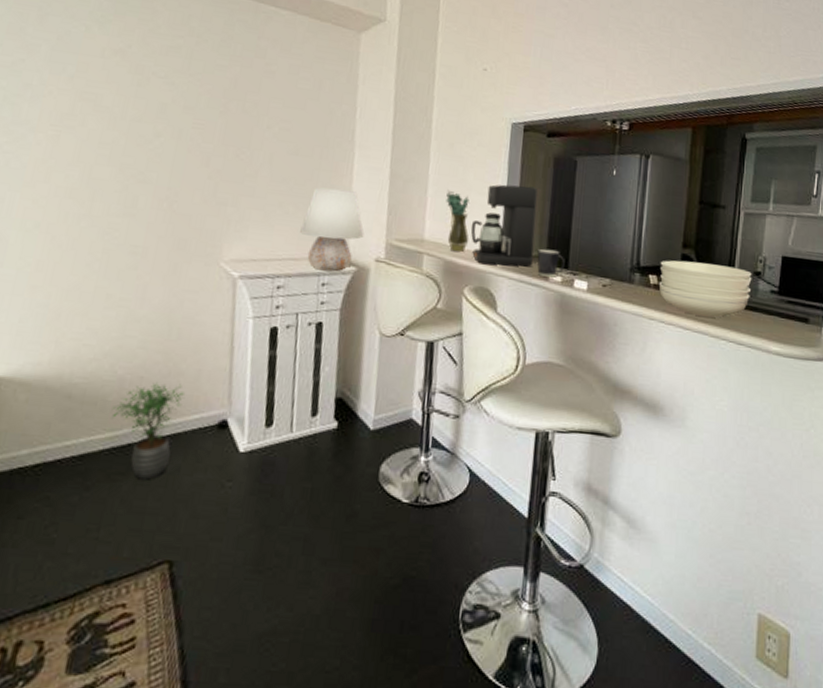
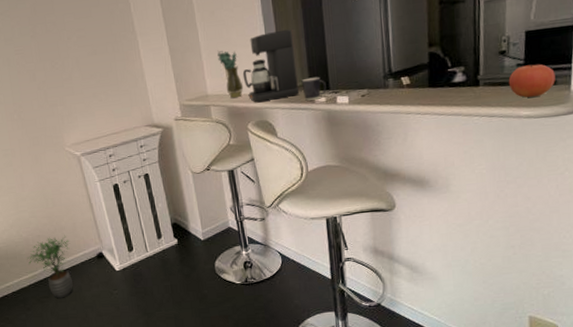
table lamp: present [300,187,364,272] -> none [113,70,162,137]
bowl: present [658,260,752,318] -> none [409,52,498,102]
fruit: none [760,293,808,333] -> present [508,64,555,98]

